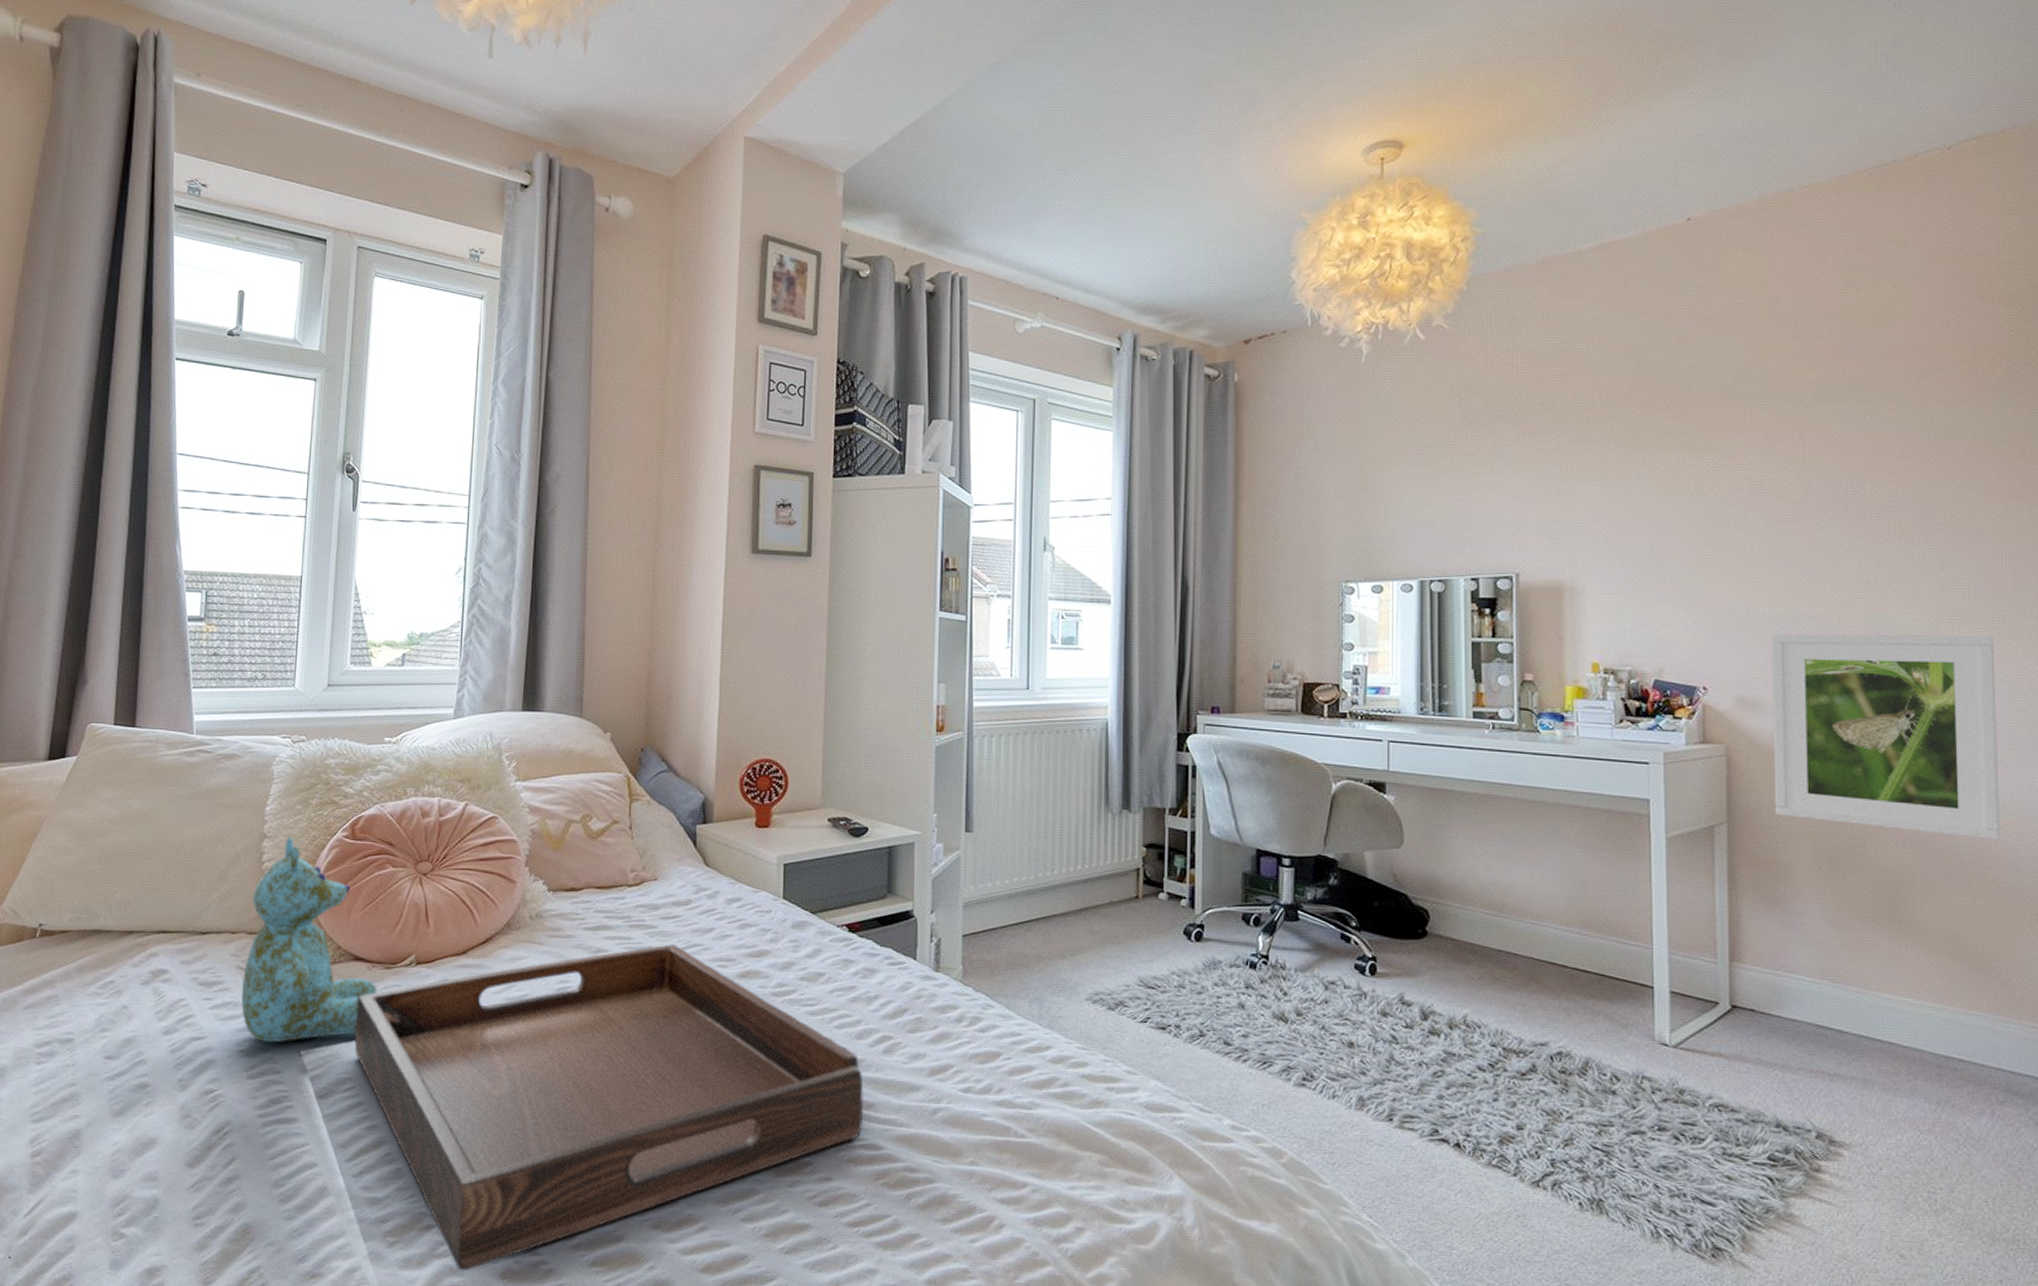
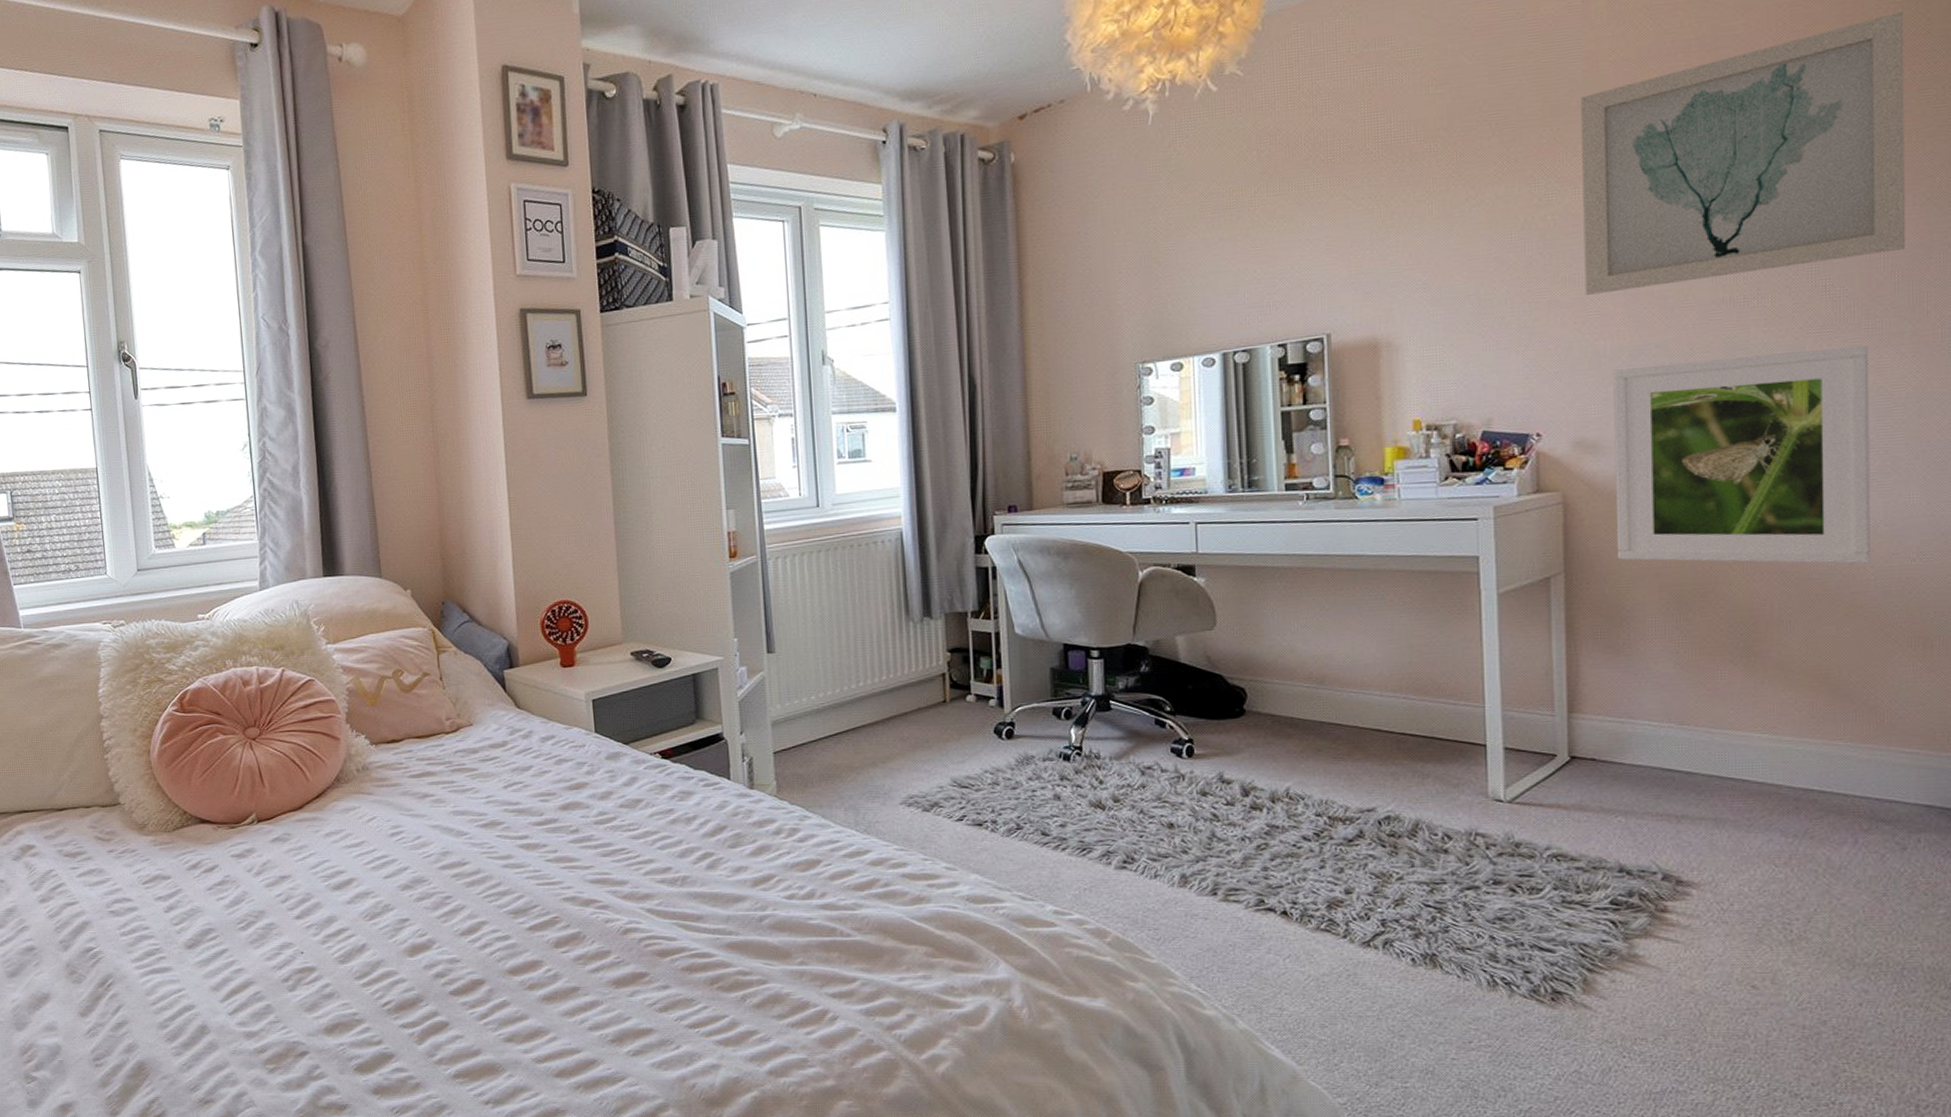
stuffed bear: present [241,836,377,1043] -> none [100,715,226,903]
serving tray: present [354,944,864,1271] -> none [209,784,694,1090]
wall art: none [1744,344,2023,563] -> present [1581,12,1905,295]

